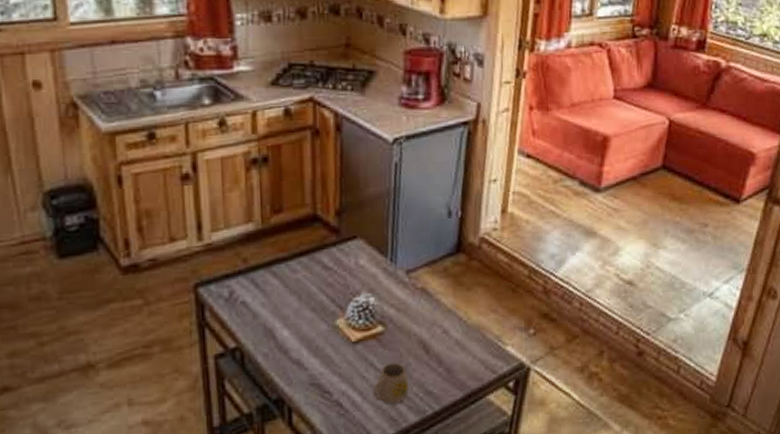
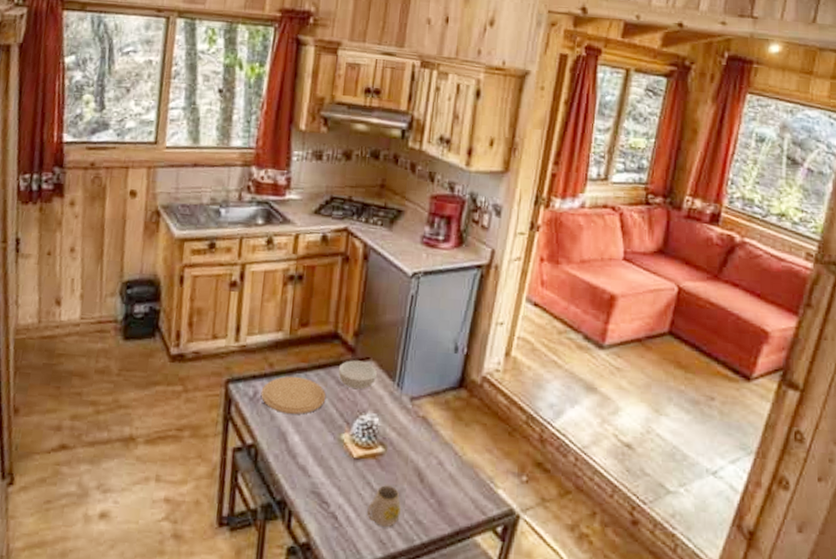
plate: none [237,268,313,309] -> present [260,376,326,415]
cereal bowl: none [323,240,368,272] -> present [338,360,378,390]

